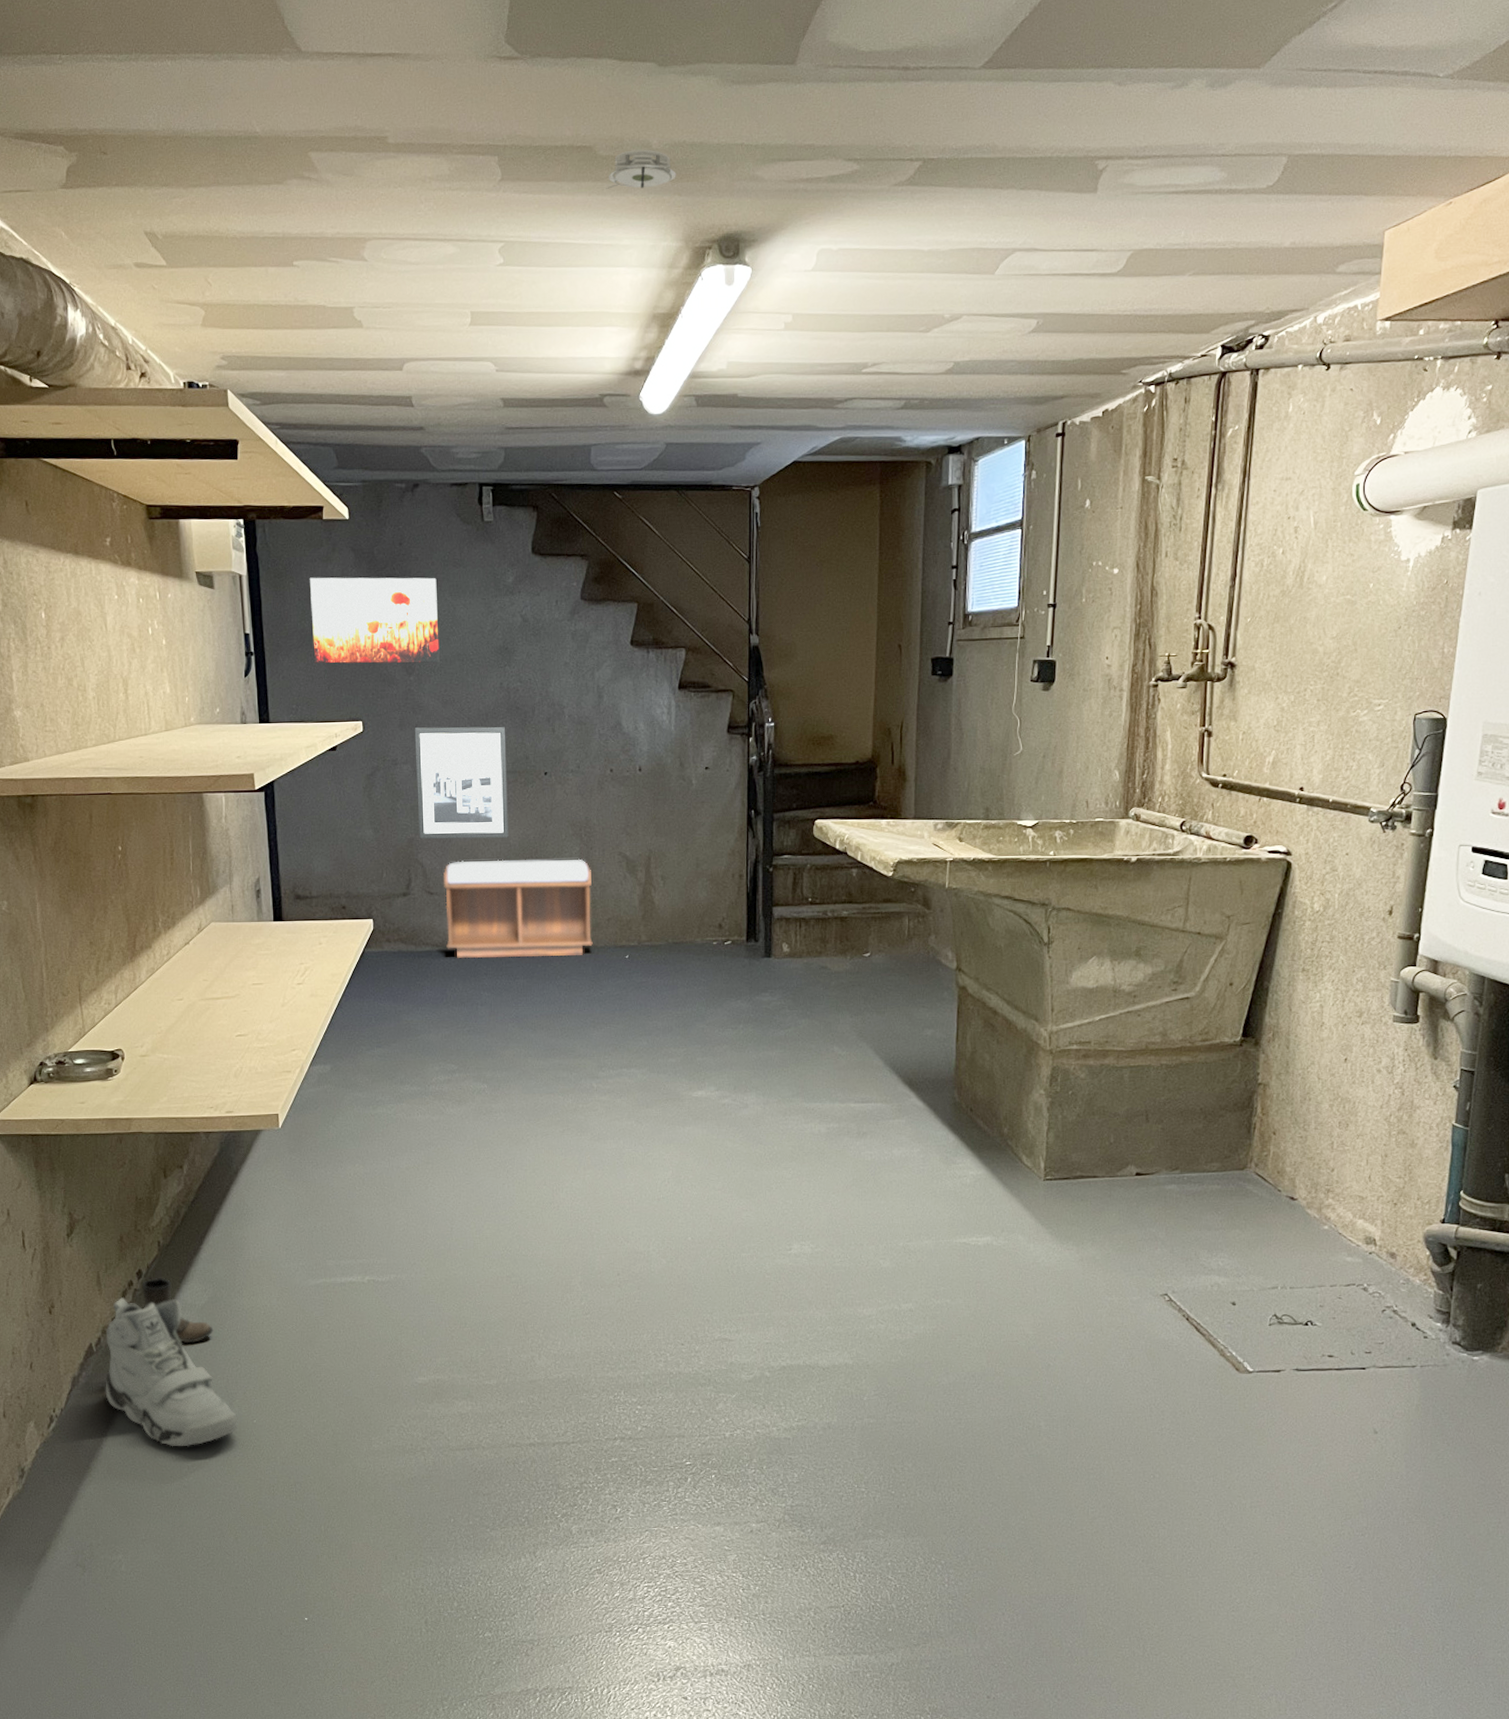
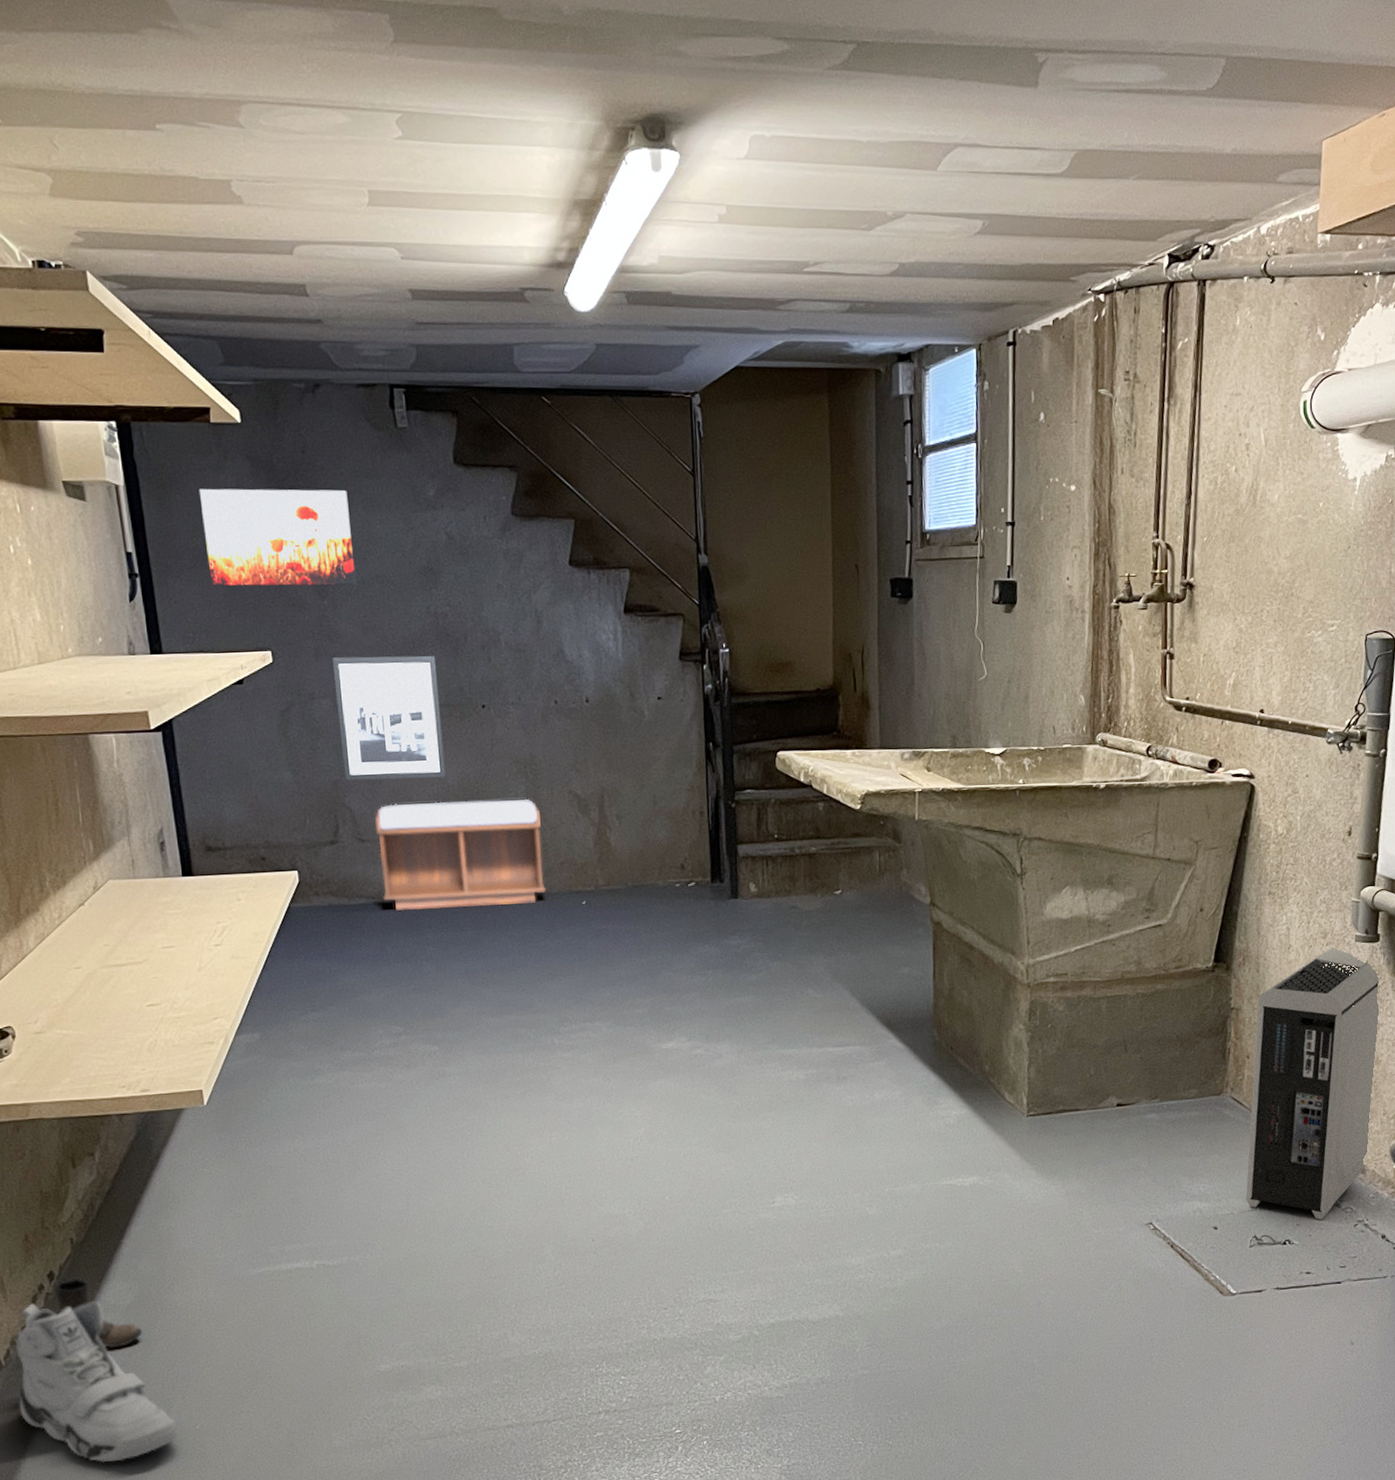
smoke detector: present [606,149,676,189] -> none [514,15,592,59]
air purifier: none [1267,1024,1417,1303] -> present [1245,945,1379,1220]

